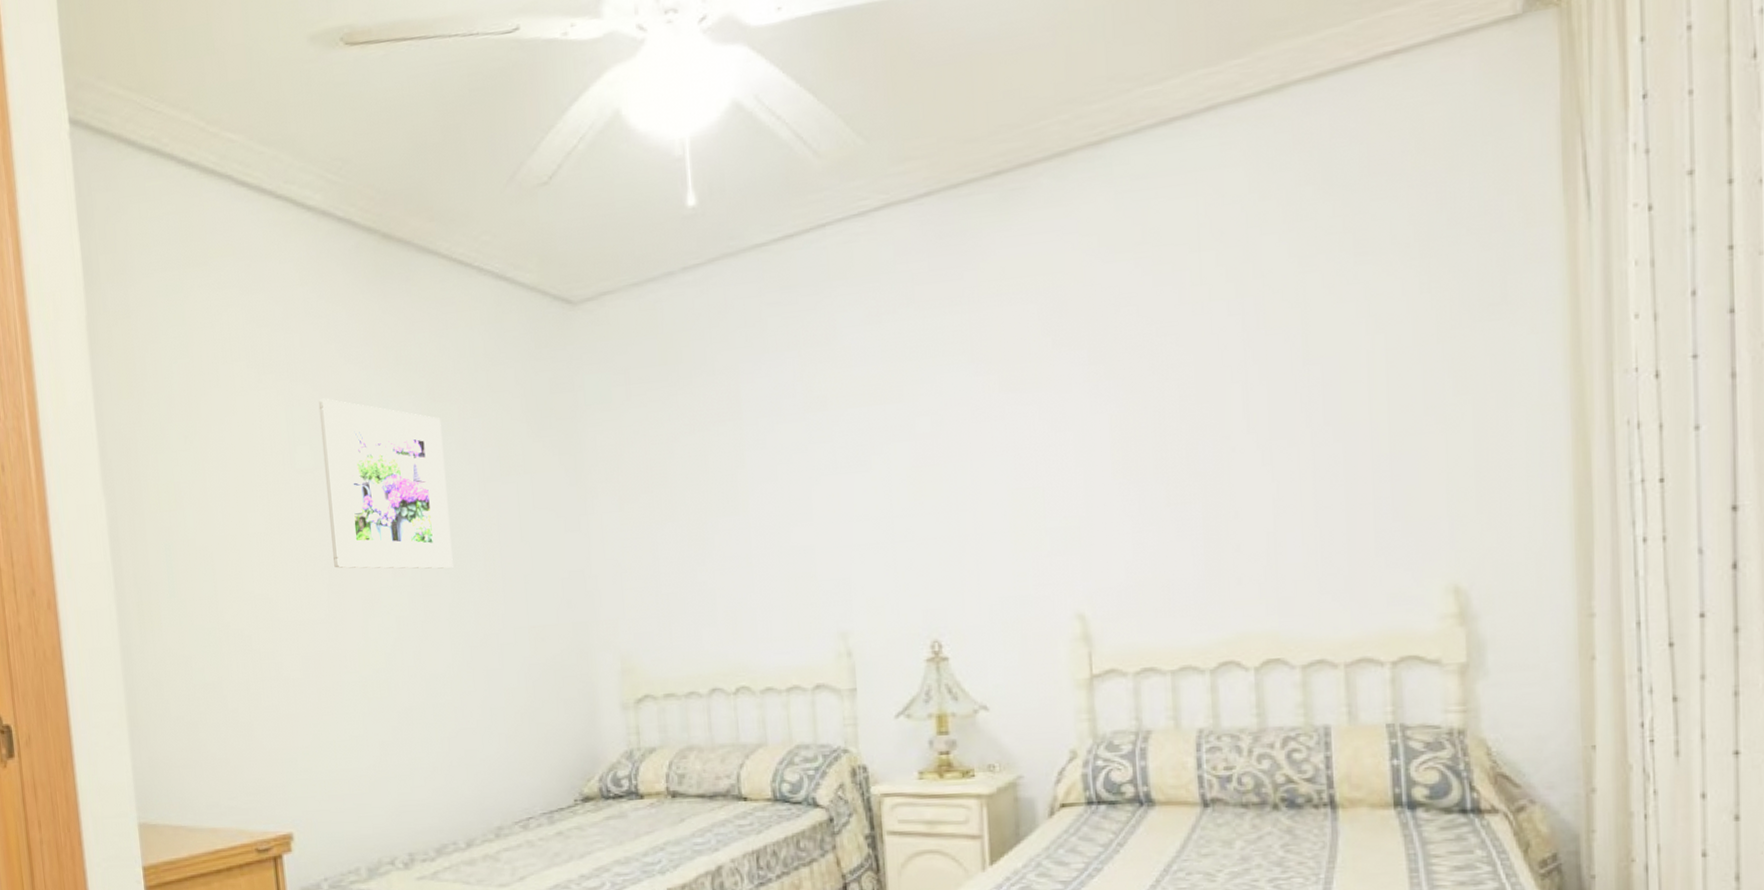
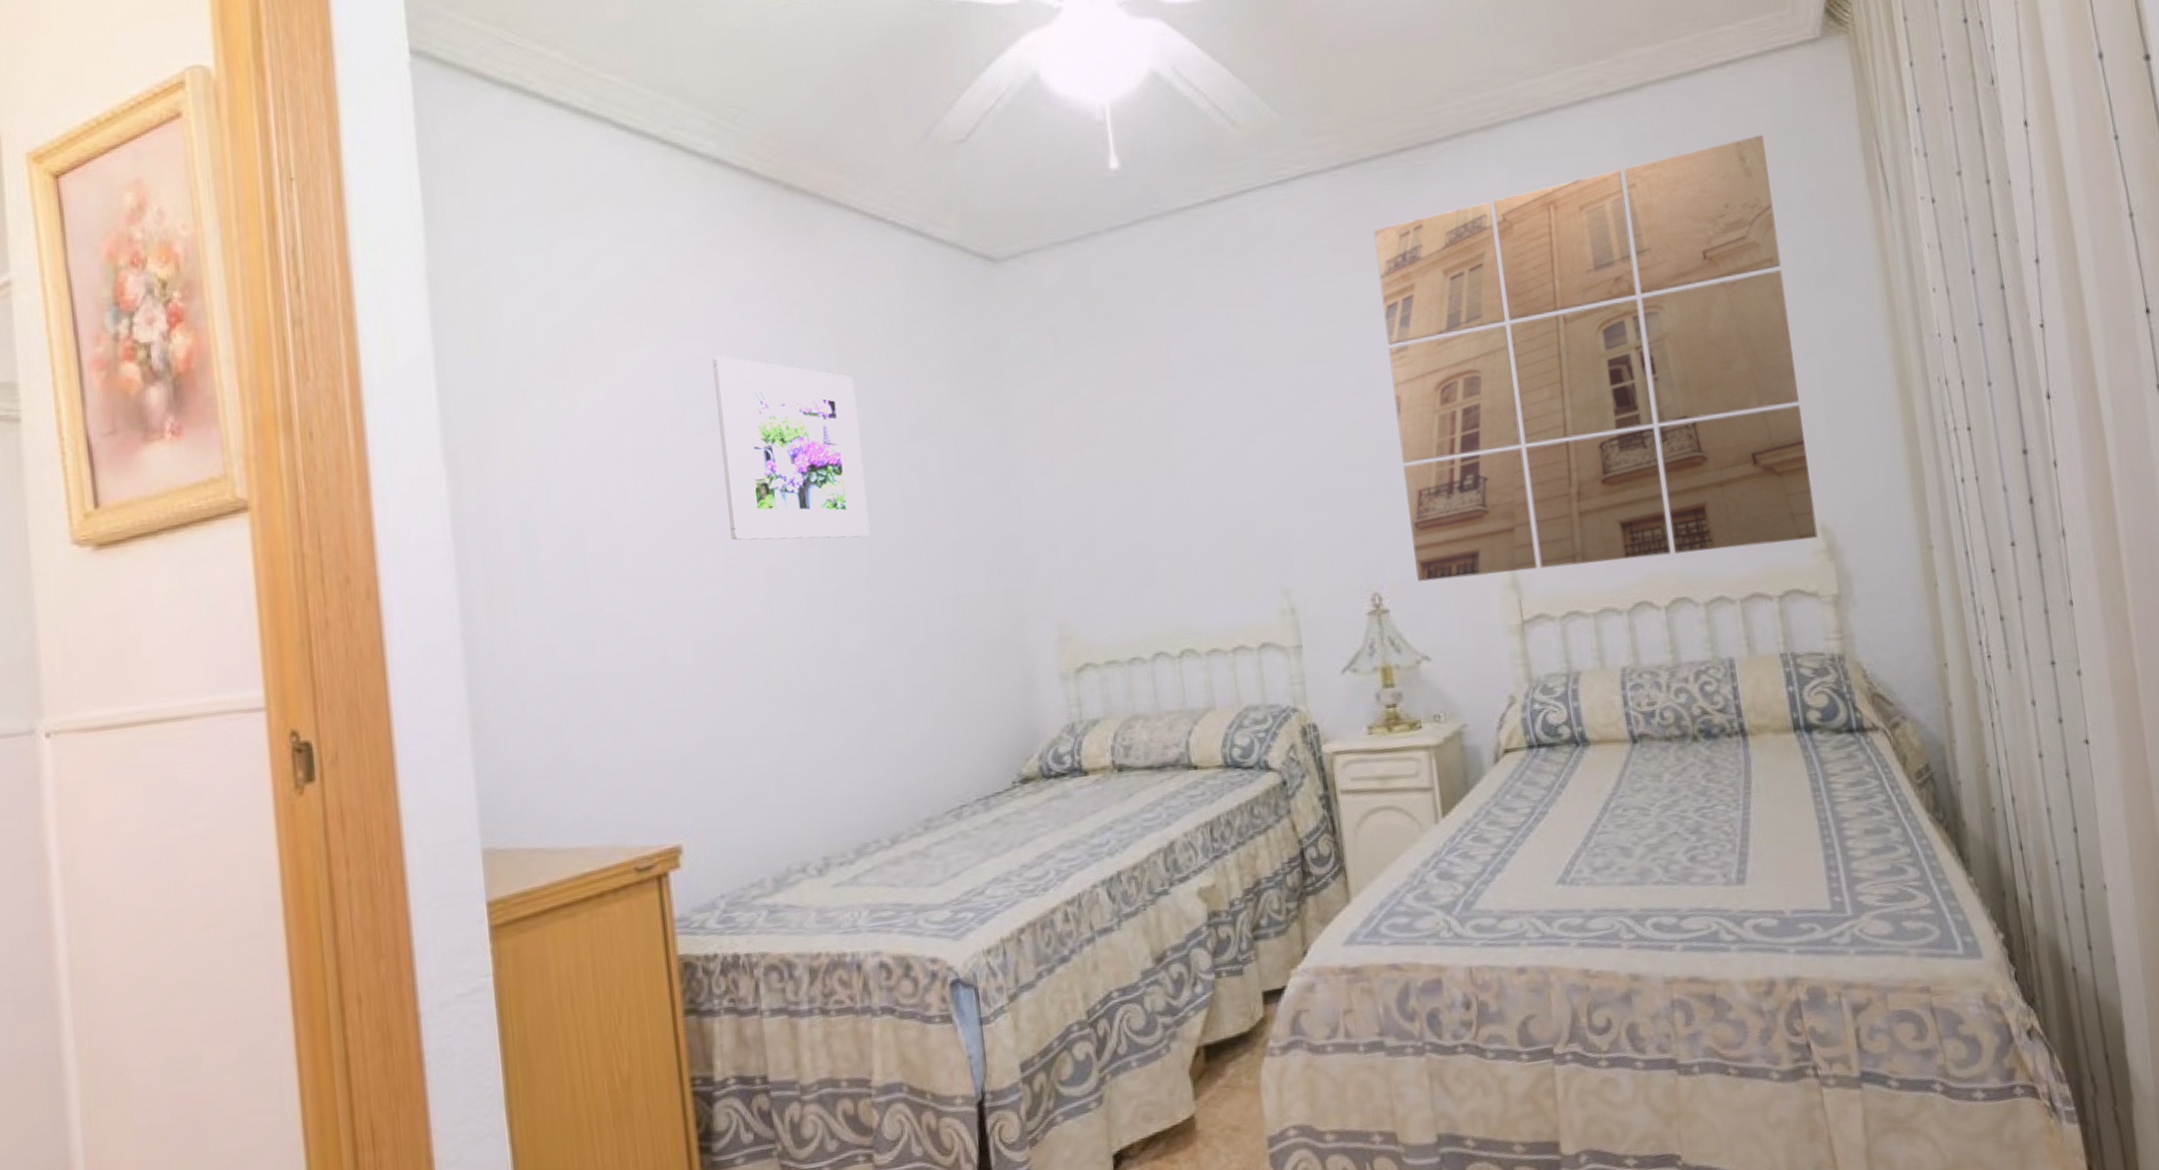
wall art: none [958,137,1449,631] -> present [1373,135,1818,582]

